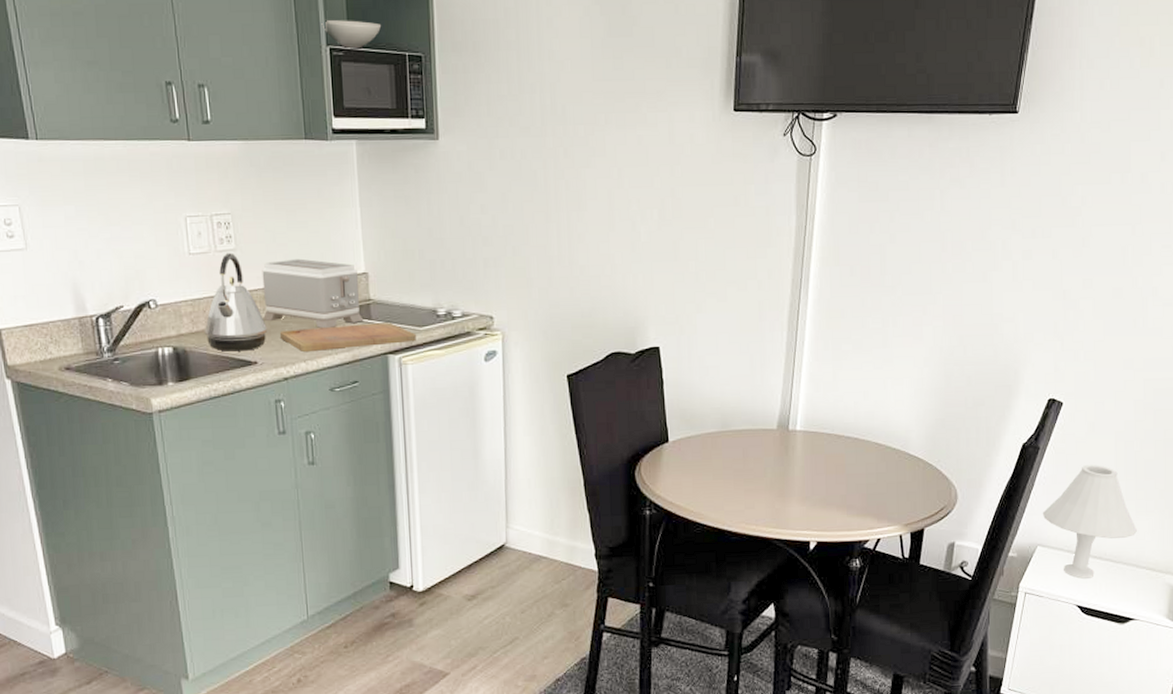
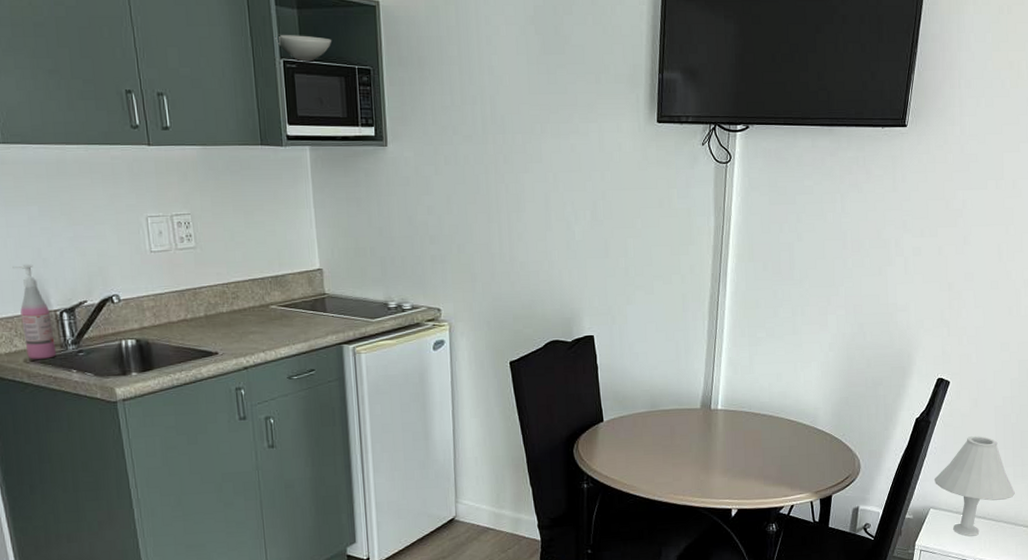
soap dispenser: none [48,266,91,367] -> present [12,264,56,359]
kettle: present [204,253,268,352] -> none [166,250,228,343]
toaster: present [262,258,364,329] -> none [221,256,319,322]
cutting board: present [279,323,416,353] -> none [239,315,369,343]

